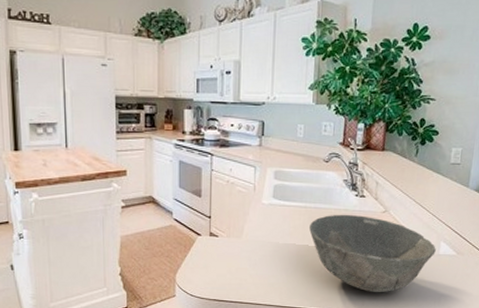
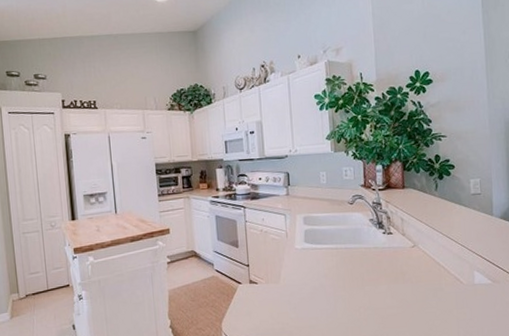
bowl: present [309,214,436,292] -> none [343,251,471,327]

